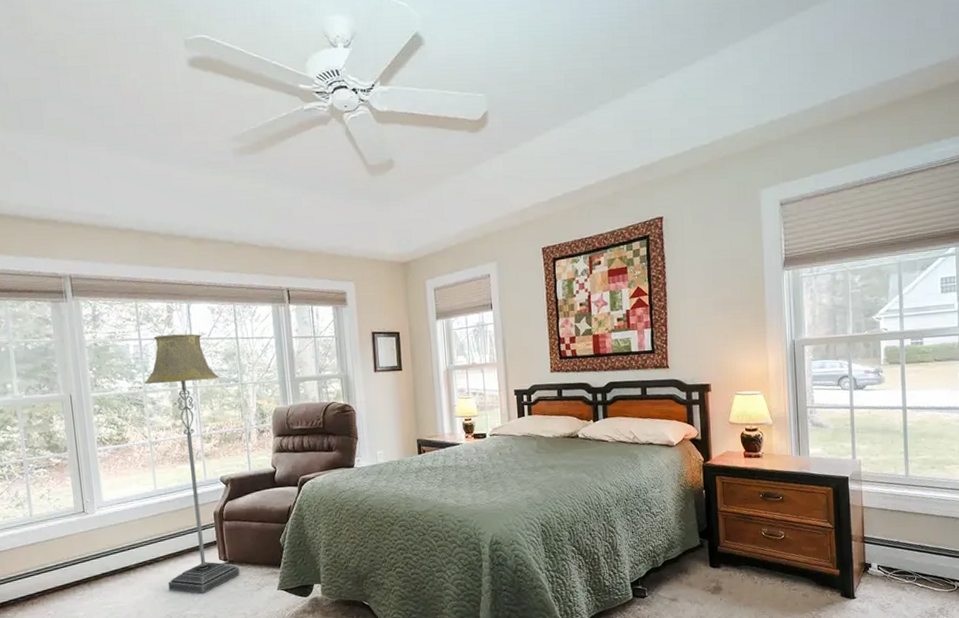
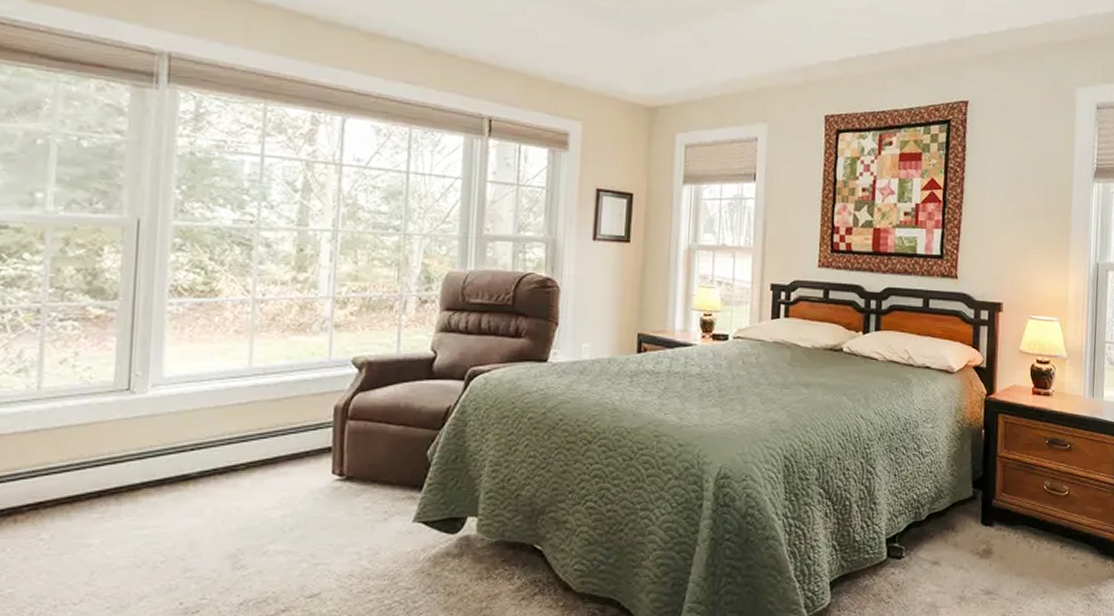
floor lamp: present [144,333,240,594] -> none [245,154,374,521]

